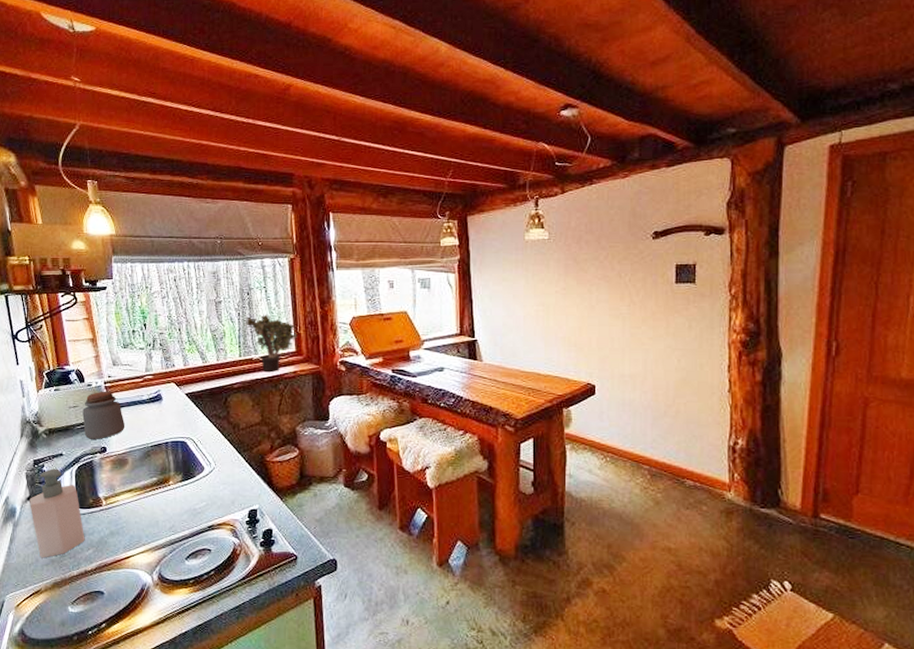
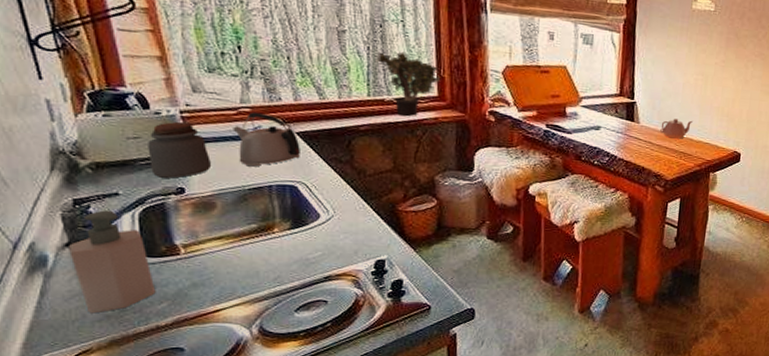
kettle: none [140,378,189,426] -> present [233,112,300,167]
teapot: none [505,353,538,374] -> present [660,118,693,139]

